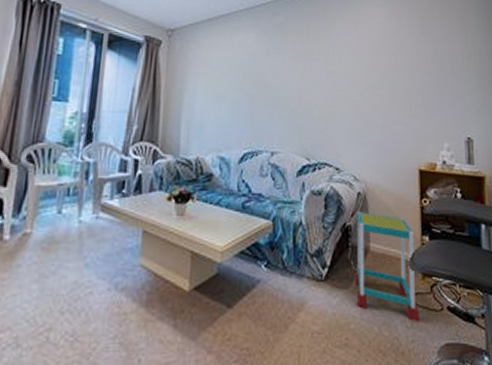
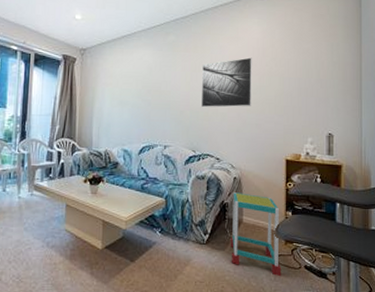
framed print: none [315,45,376,105] -> present [200,57,252,108]

